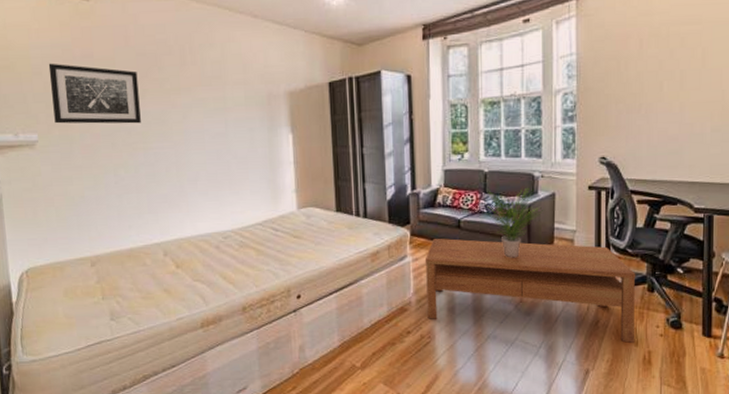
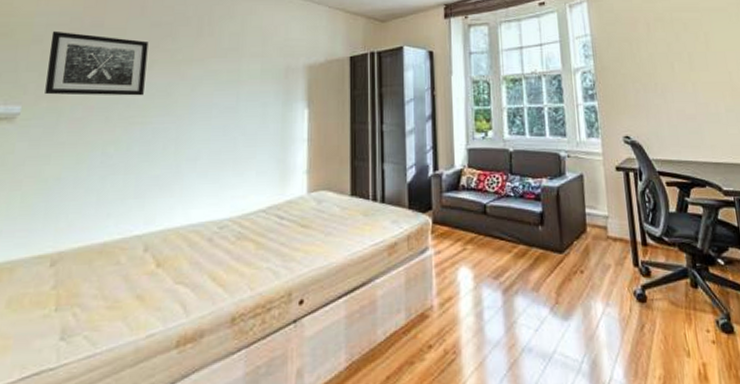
coffee table: present [425,238,636,343] -> none [448,226,686,353]
potted plant: present [482,187,545,258] -> none [508,168,575,249]

